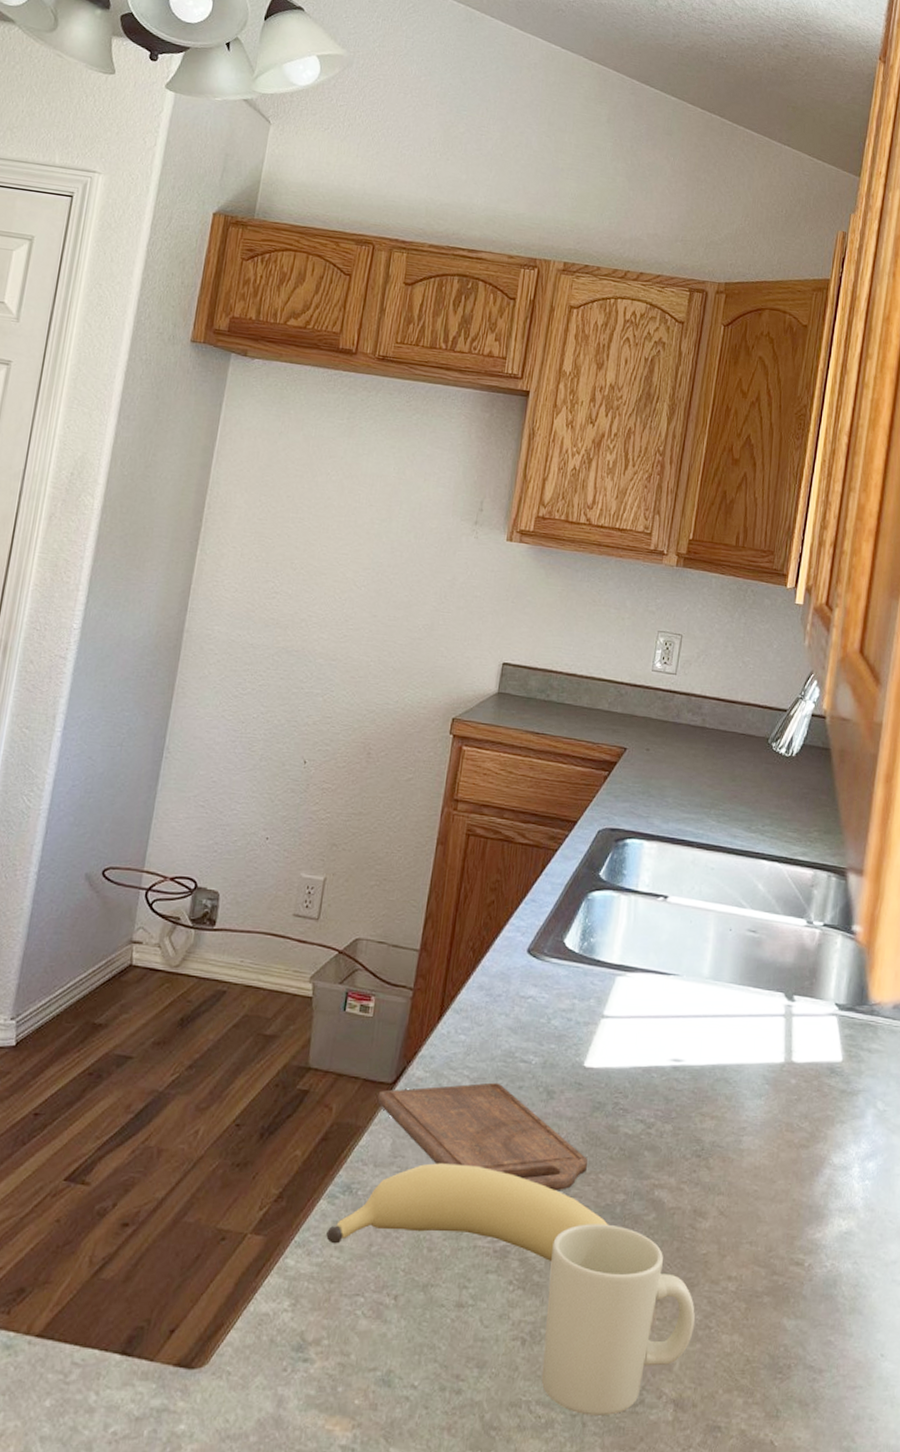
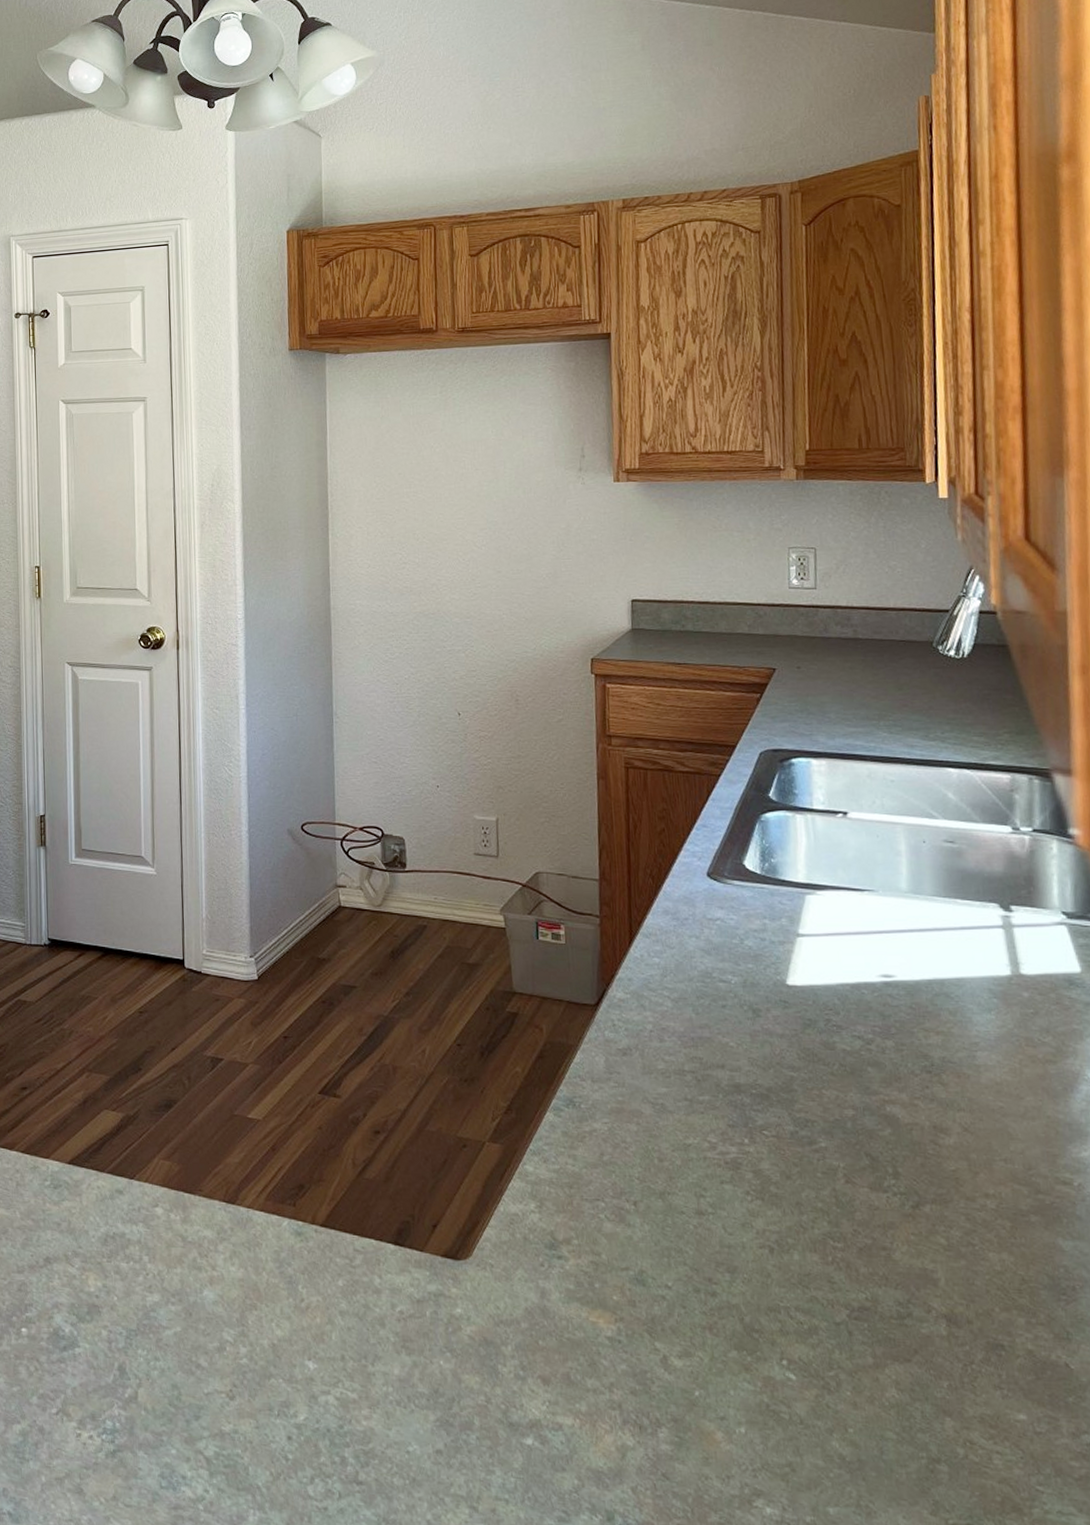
banana: present [326,1163,609,1261] -> none [558,1079,842,1173]
cutting board: present [377,1082,588,1192] -> none [583,1002,808,1106]
mug: present [541,1224,695,1416] -> none [785,1138,955,1326]

